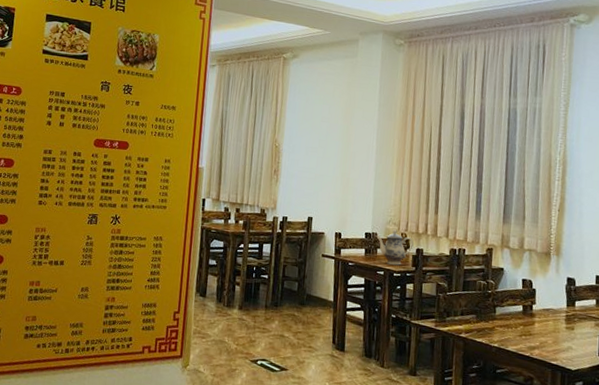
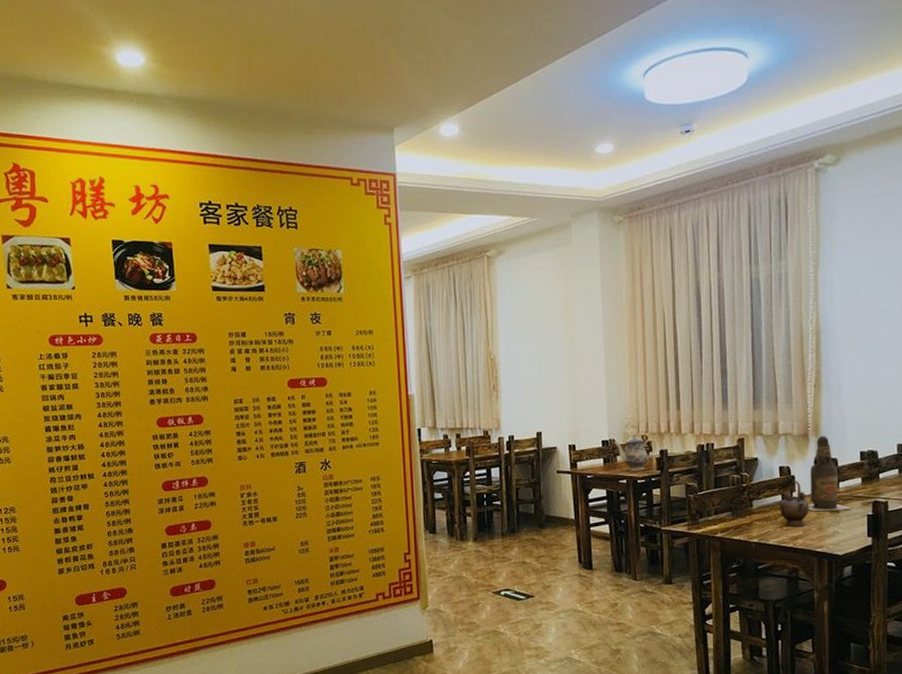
teapot: none [520,293,547,338] -> present [780,480,809,527]
beer bottle: none [546,256,585,328] -> present [808,436,851,512]

